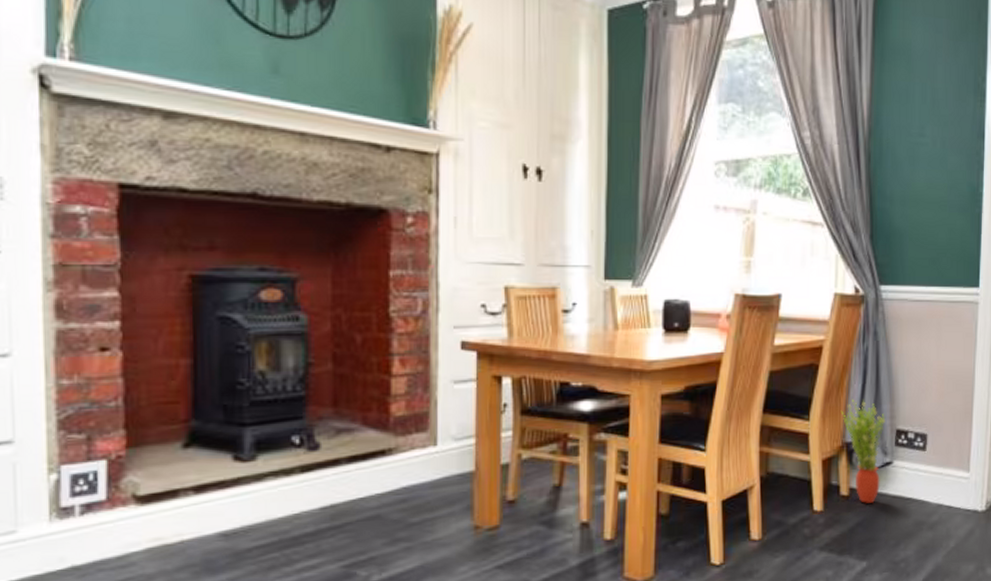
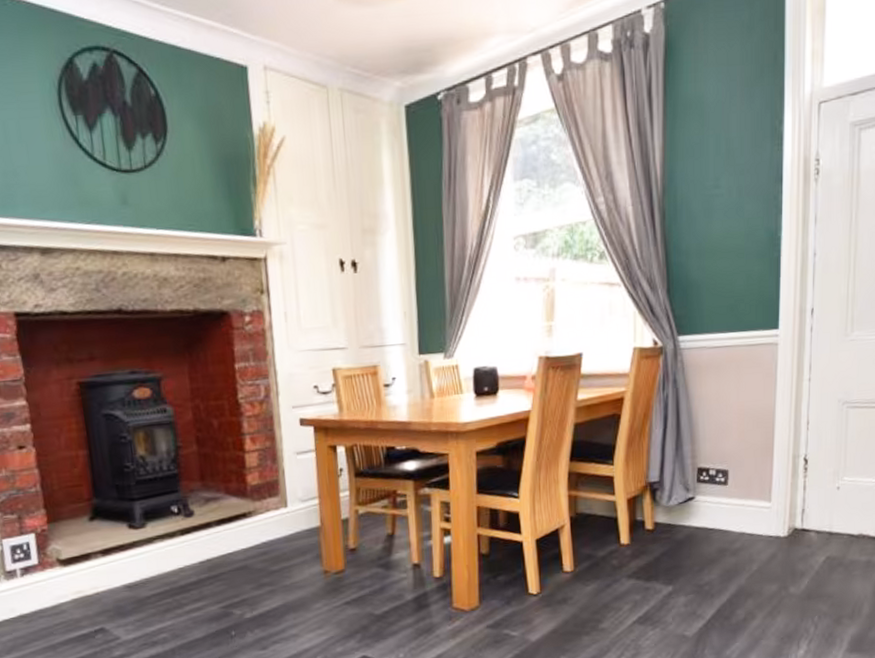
potted plant: present [841,399,886,503] -> none [643,443,687,535]

